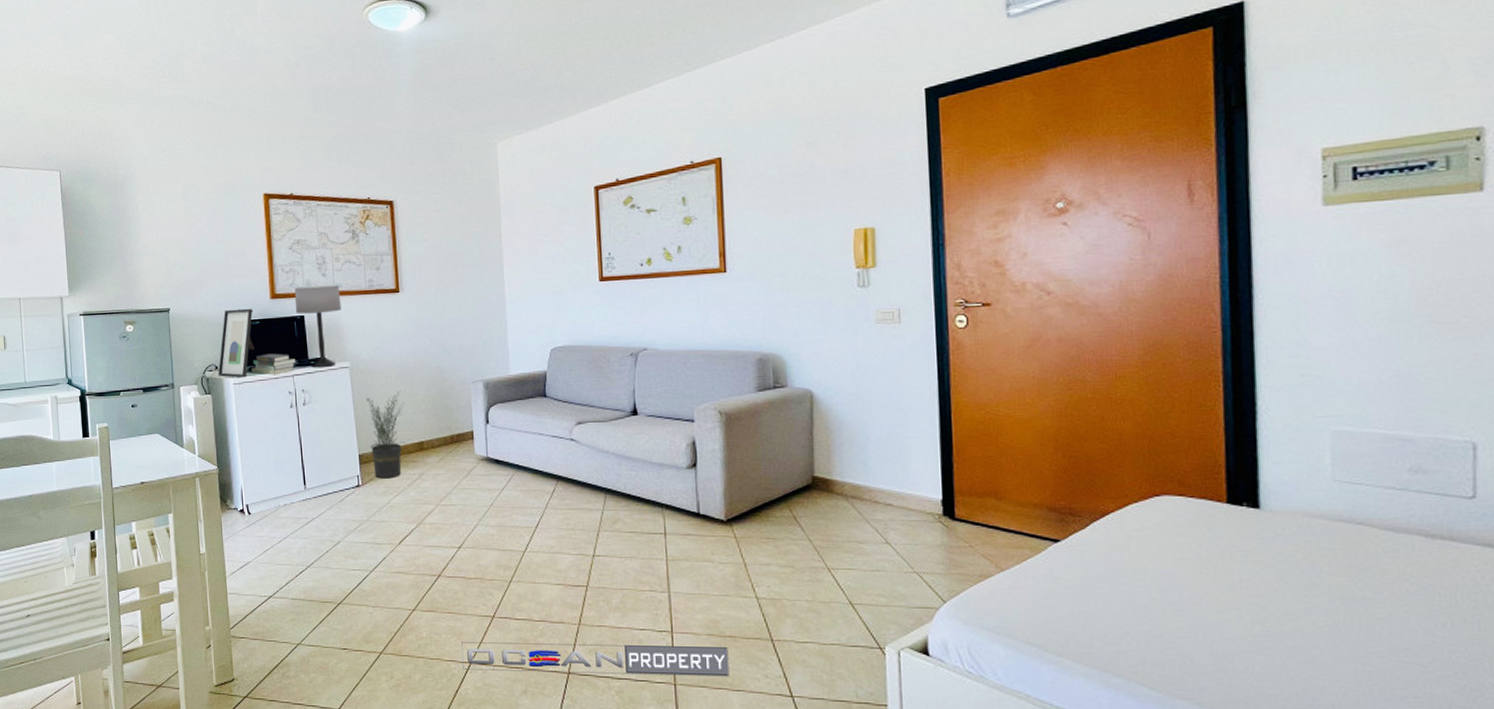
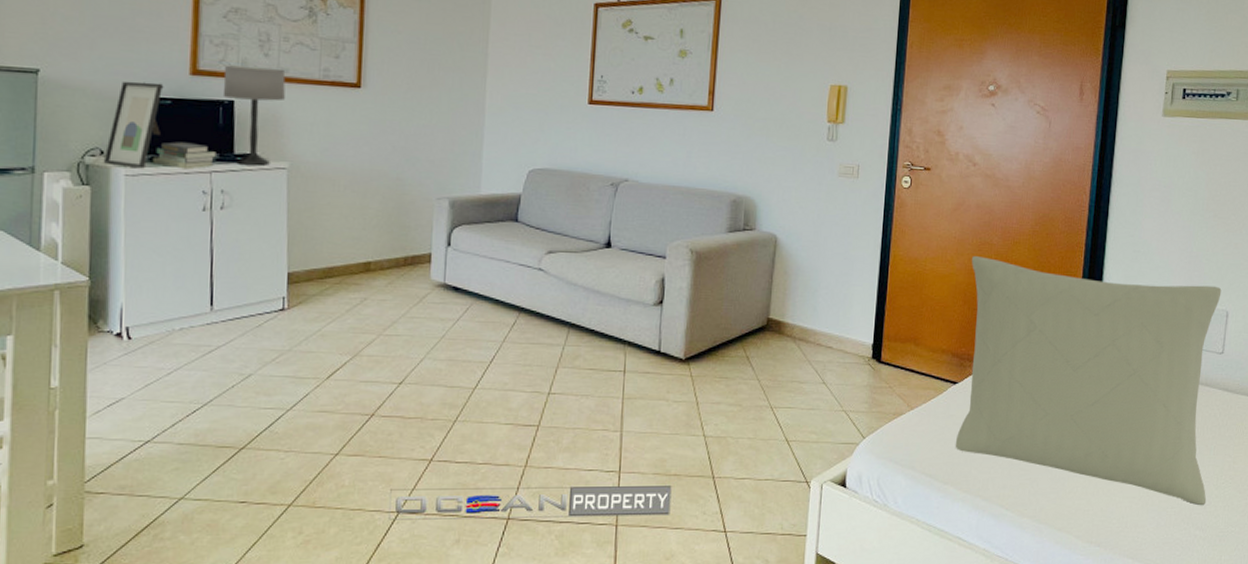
potted plant: present [365,391,404,479] -> none [303,202,352,303]
pillow: none [1059,396,1476,697] -> present [955,256,1222,506]

